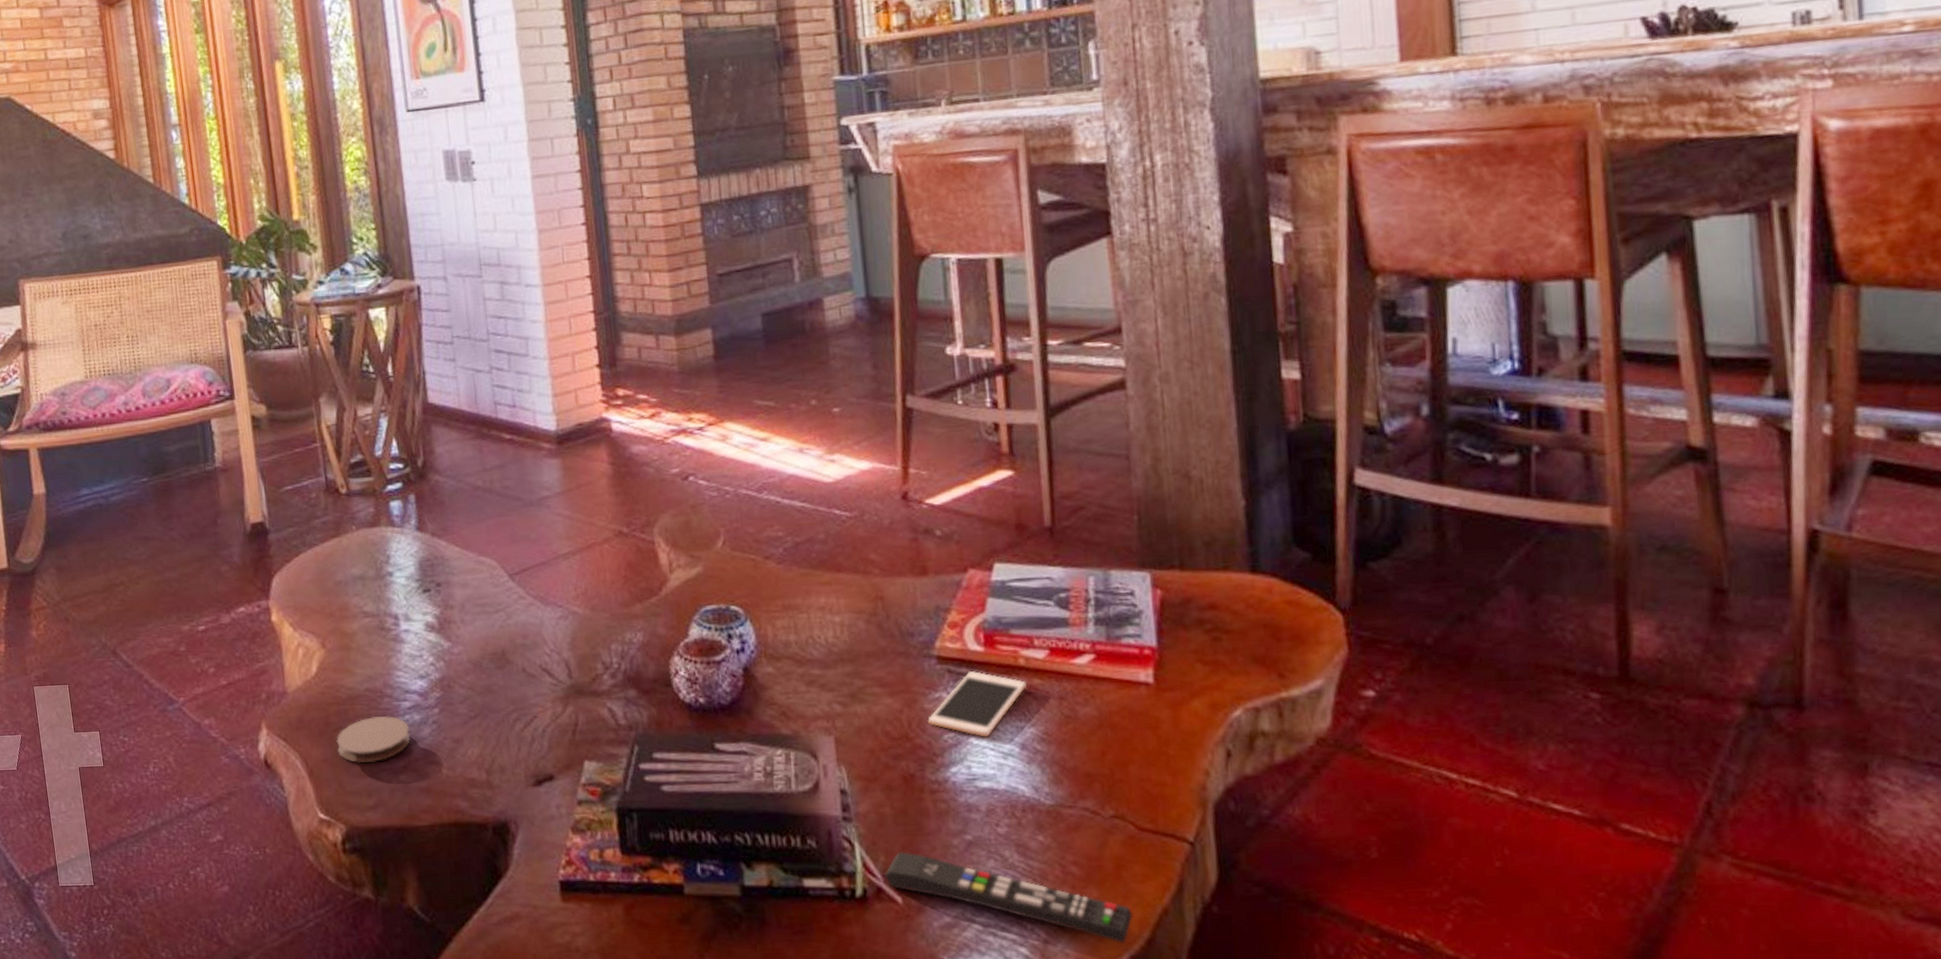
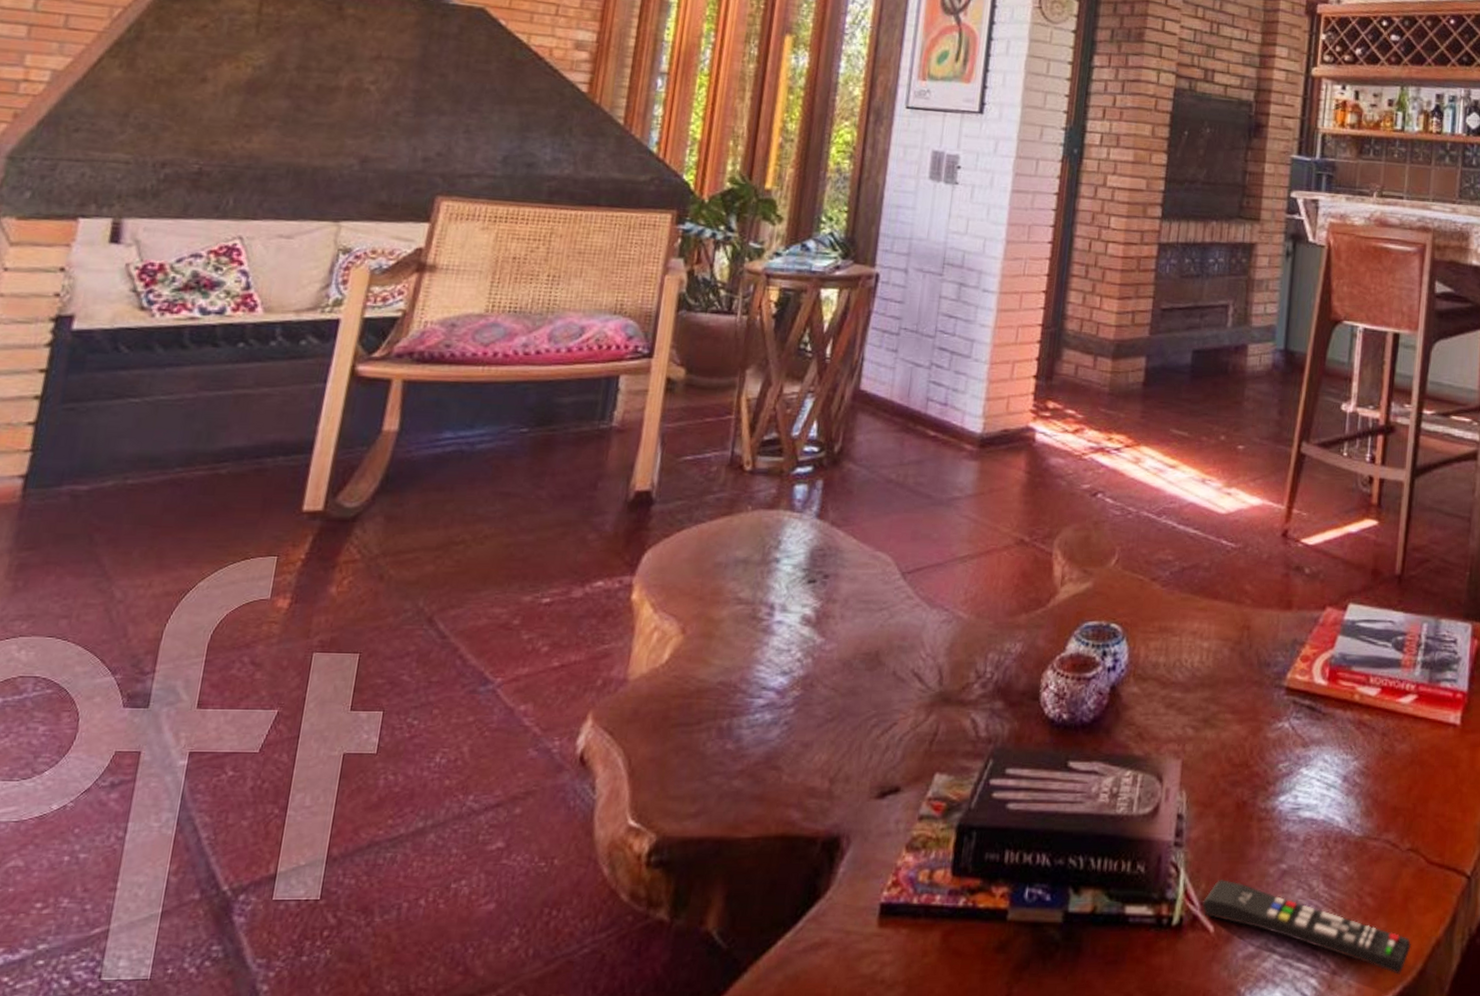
coaster: present [336,716,410,764] -> none [669,713,757,765]
cell phone: present [927,671,1027,737] -> none [1267,704,1357,768]

